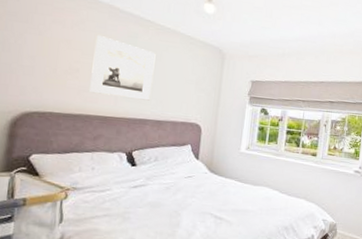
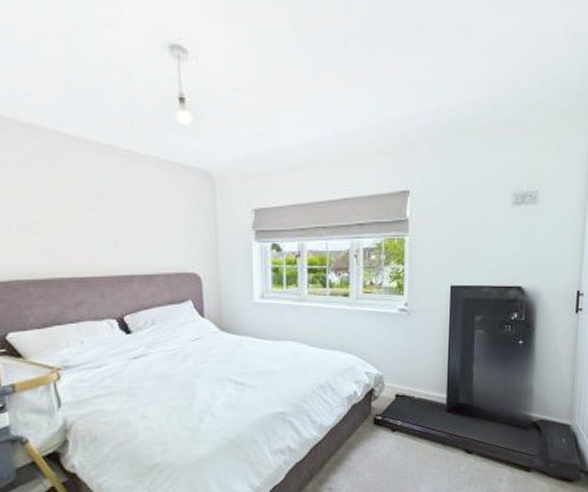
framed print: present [89,35,156,101] -> none [49,175,131,252]

